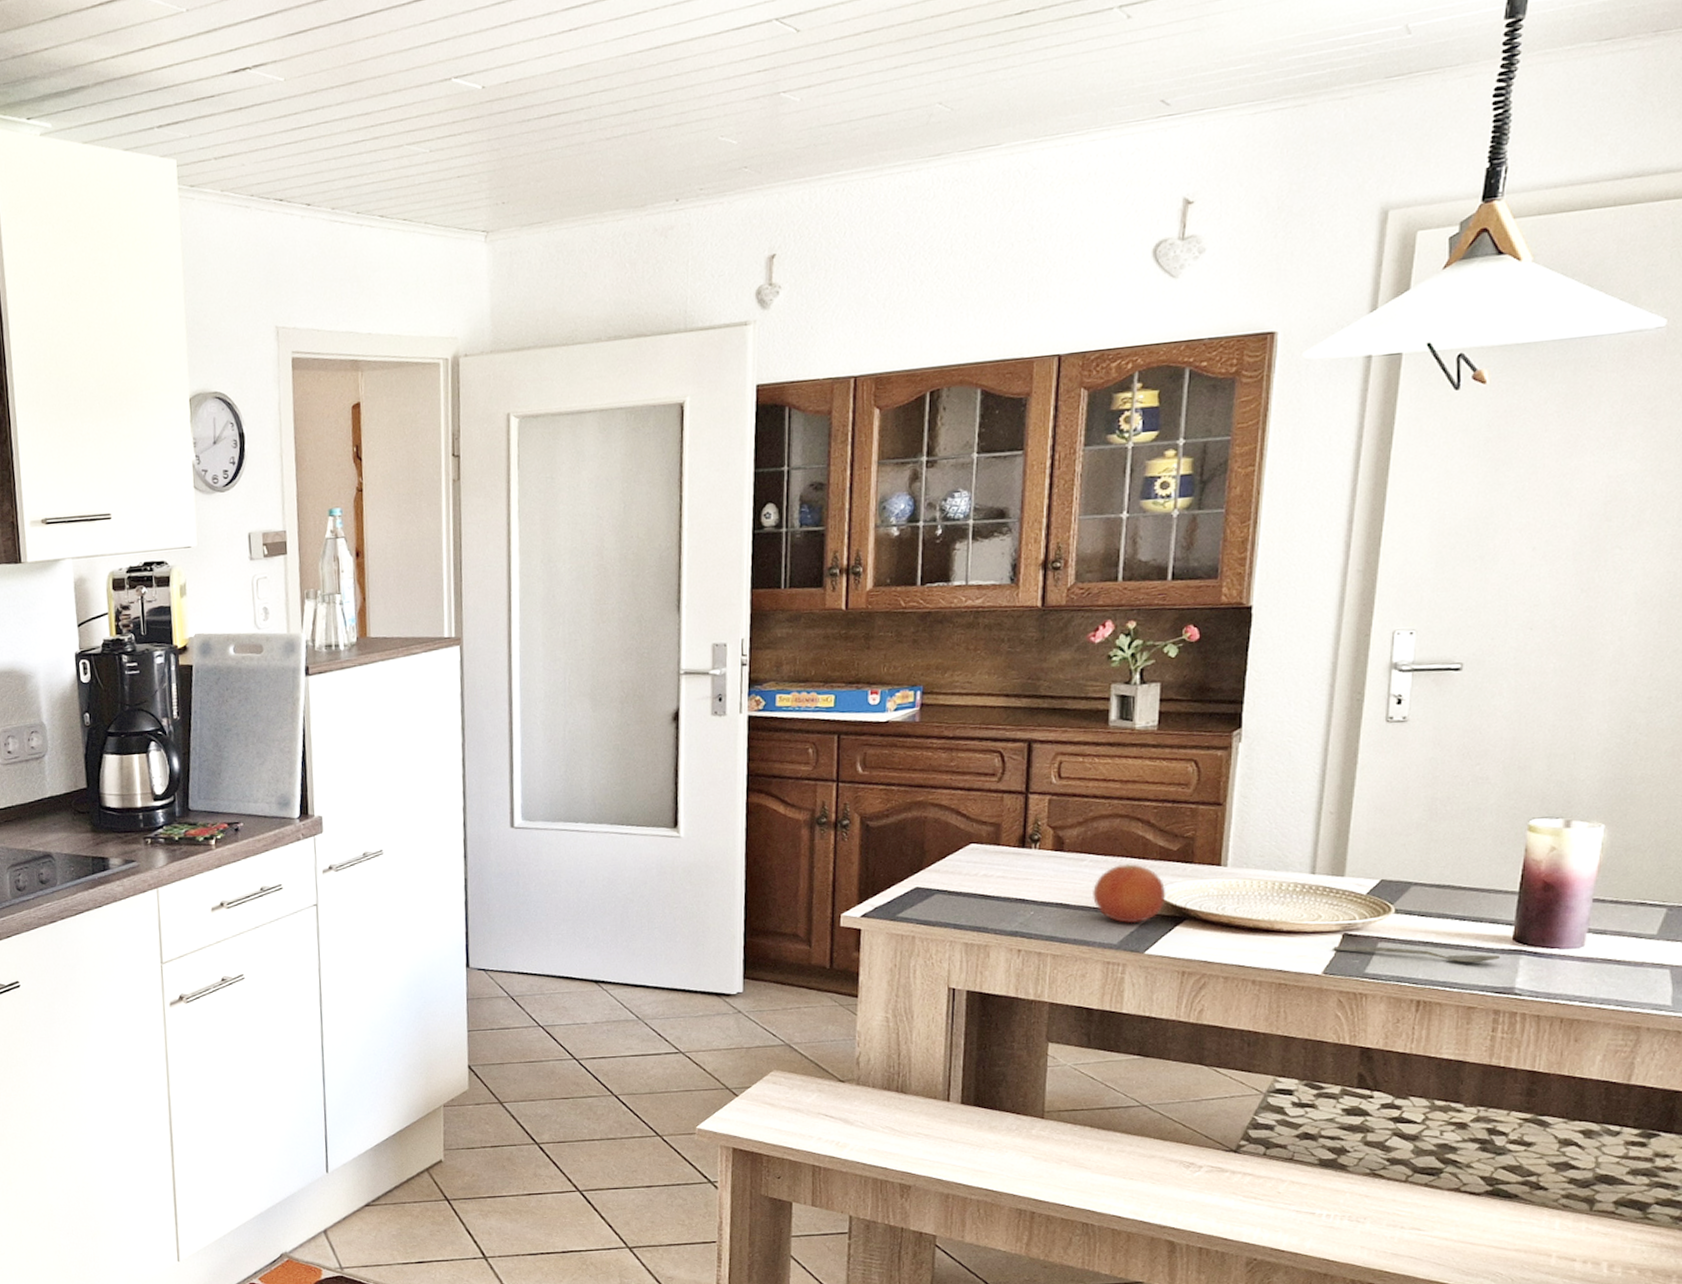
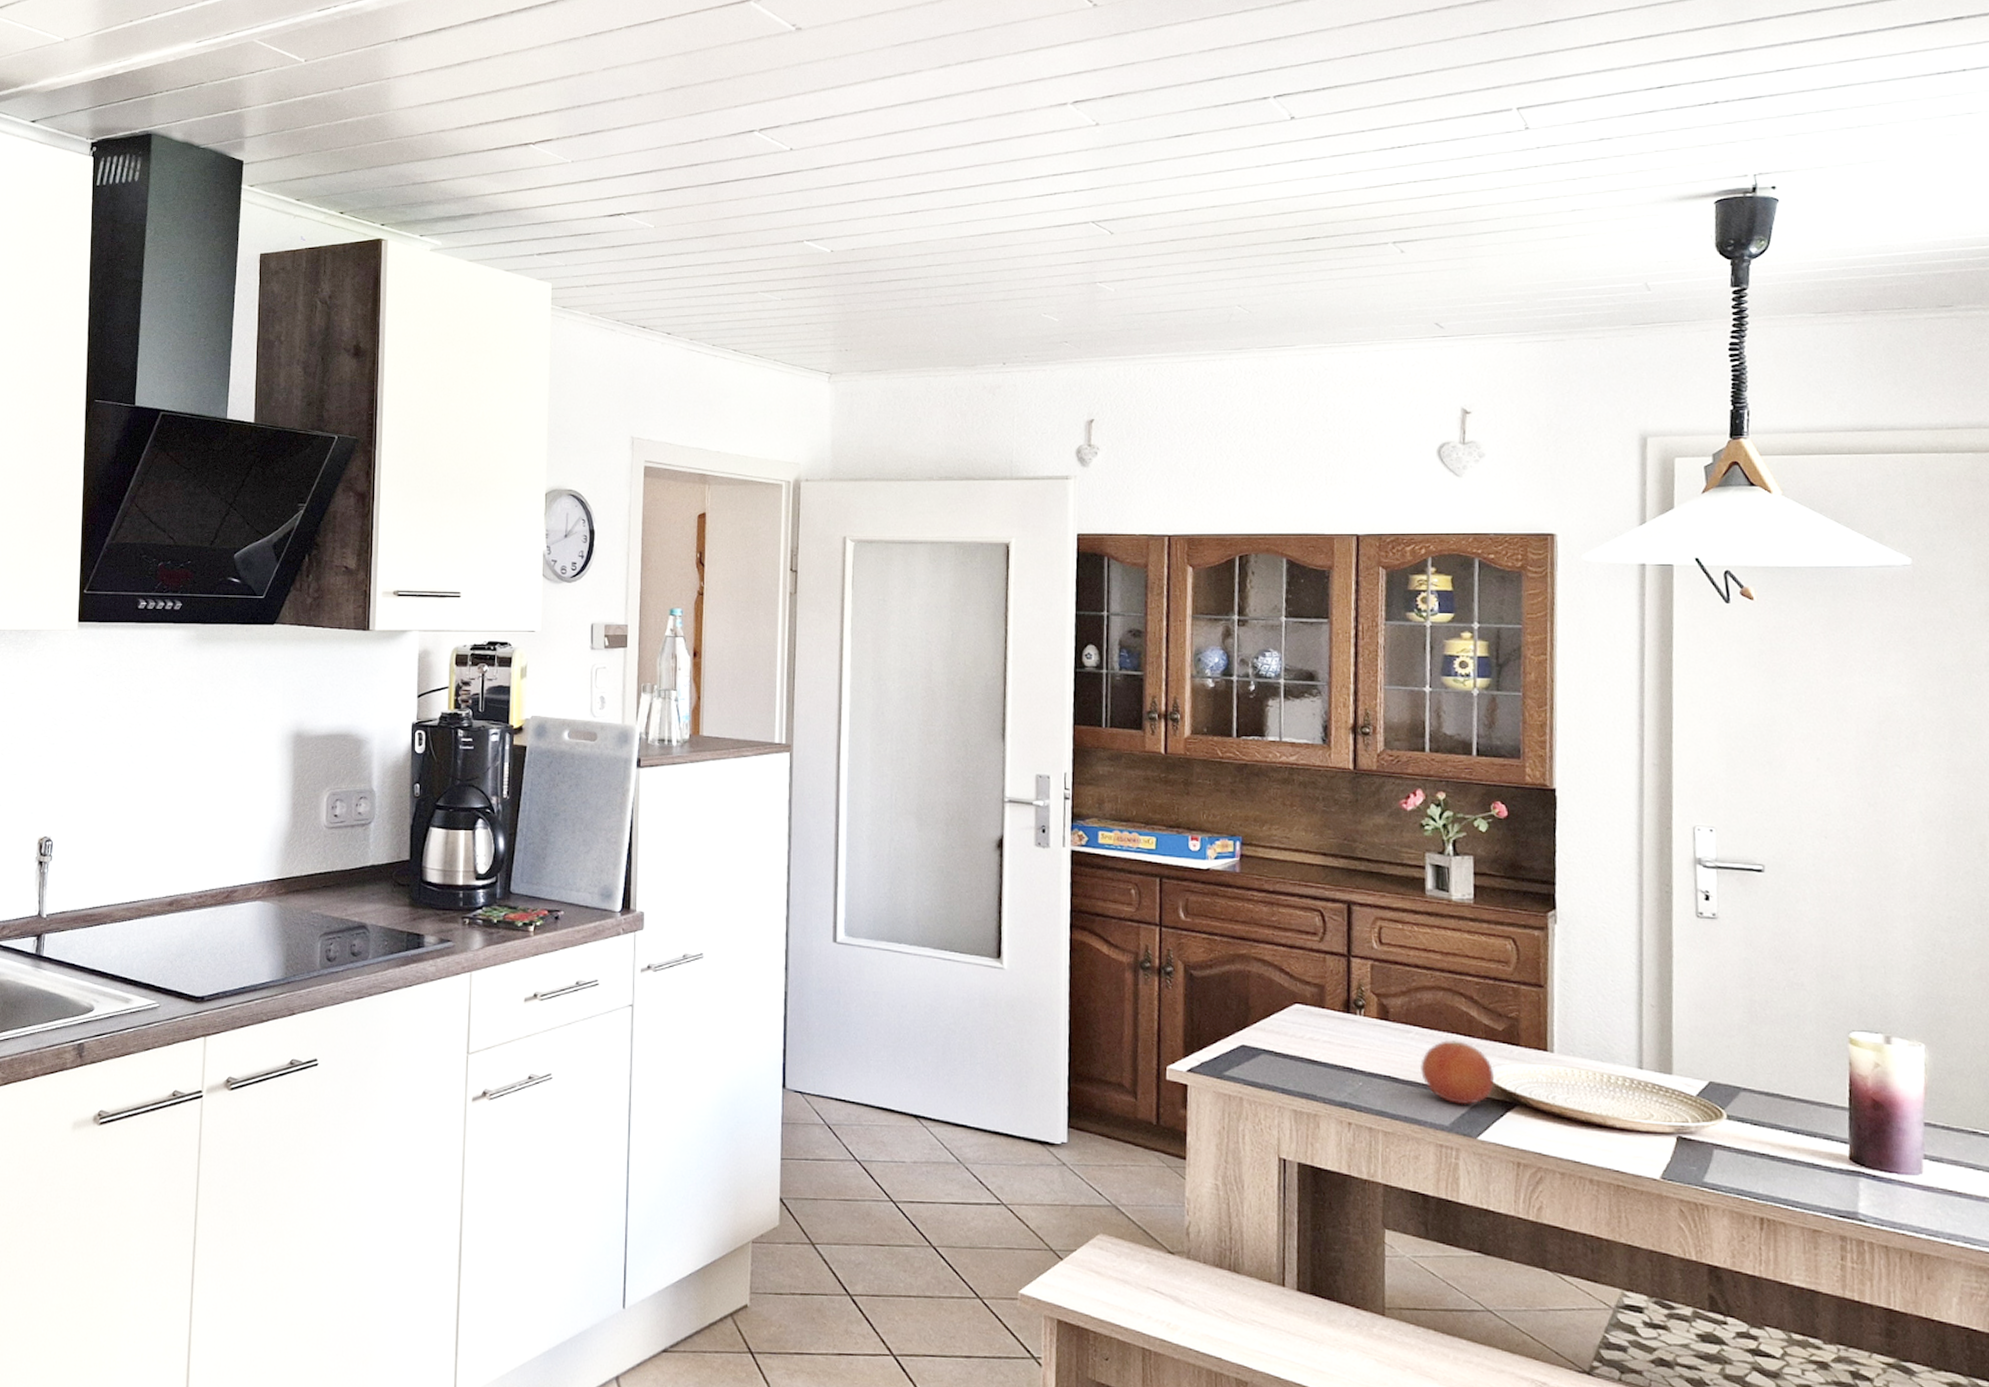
spoon: present [1333,946,1501,963] -> none [1668,1150,1840,1181]

